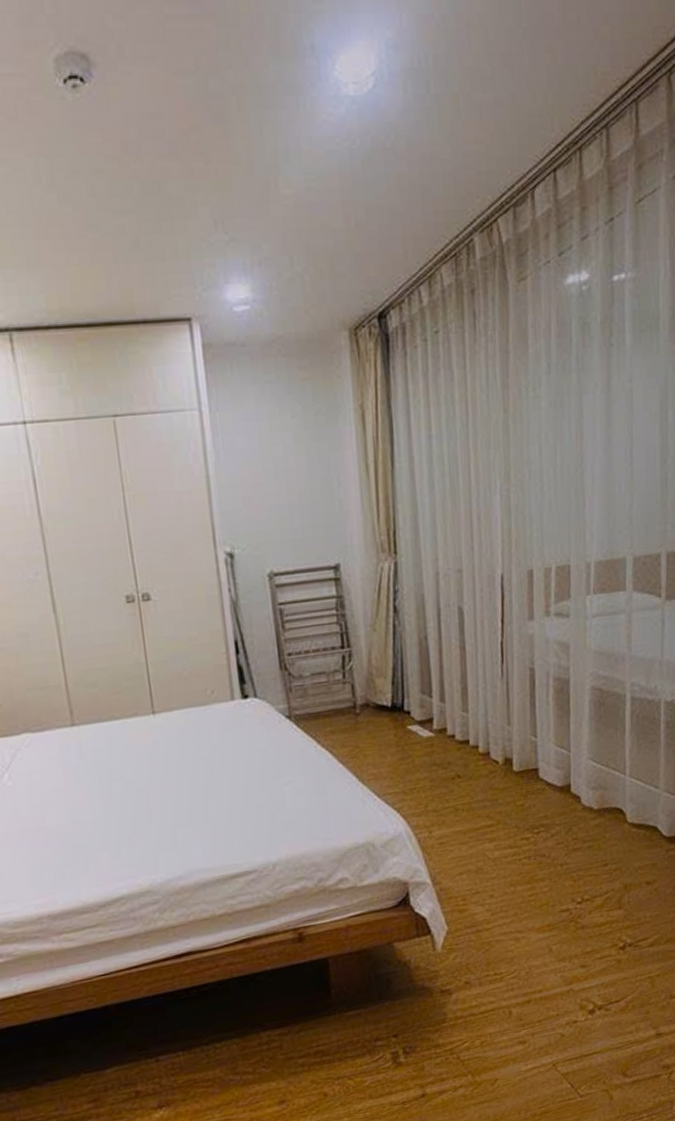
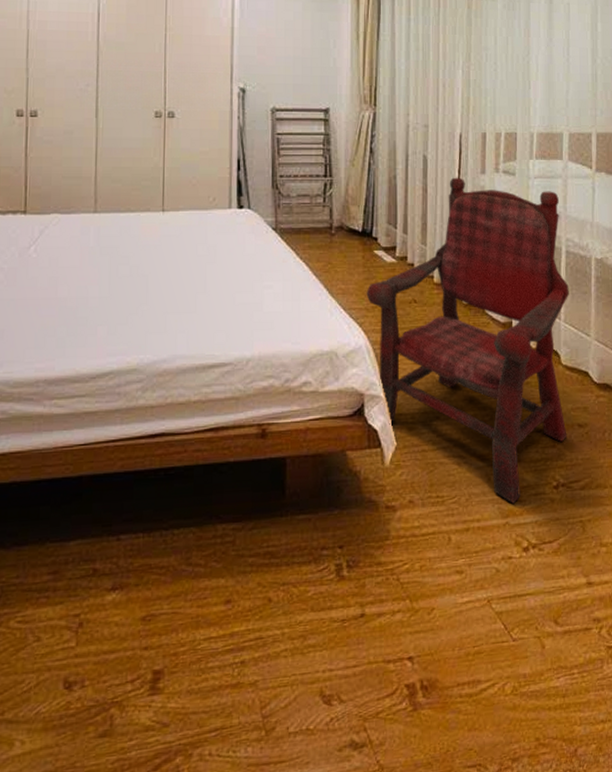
armchair: none [402,627,635,970] -> present [366,177,569,504]

